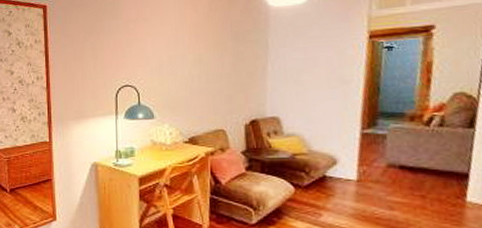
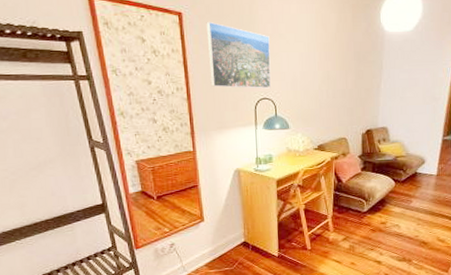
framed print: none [69,11,134,76] -> present [206,21,271,89]

